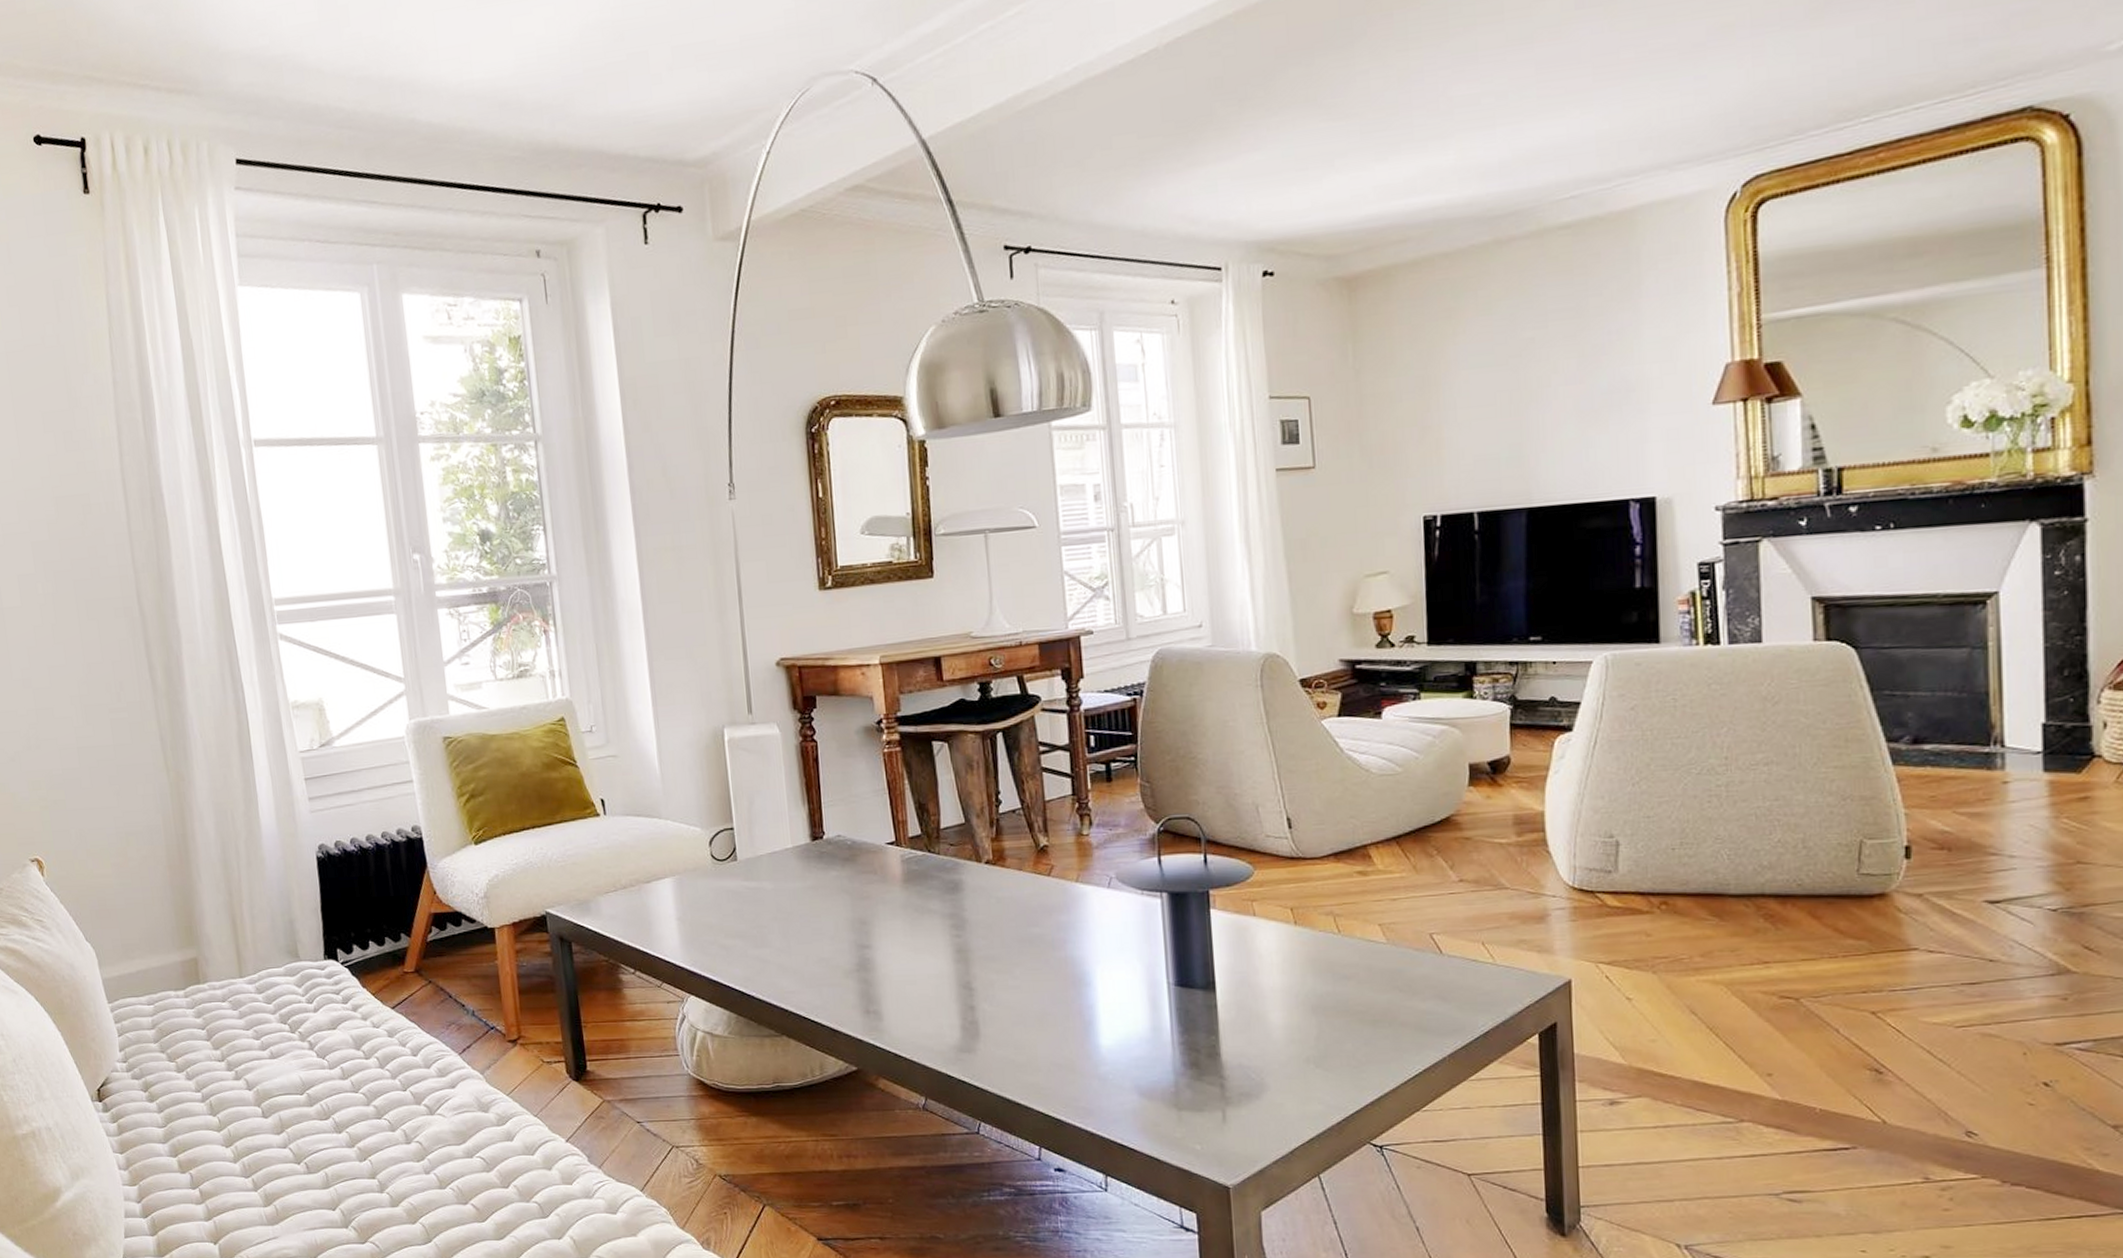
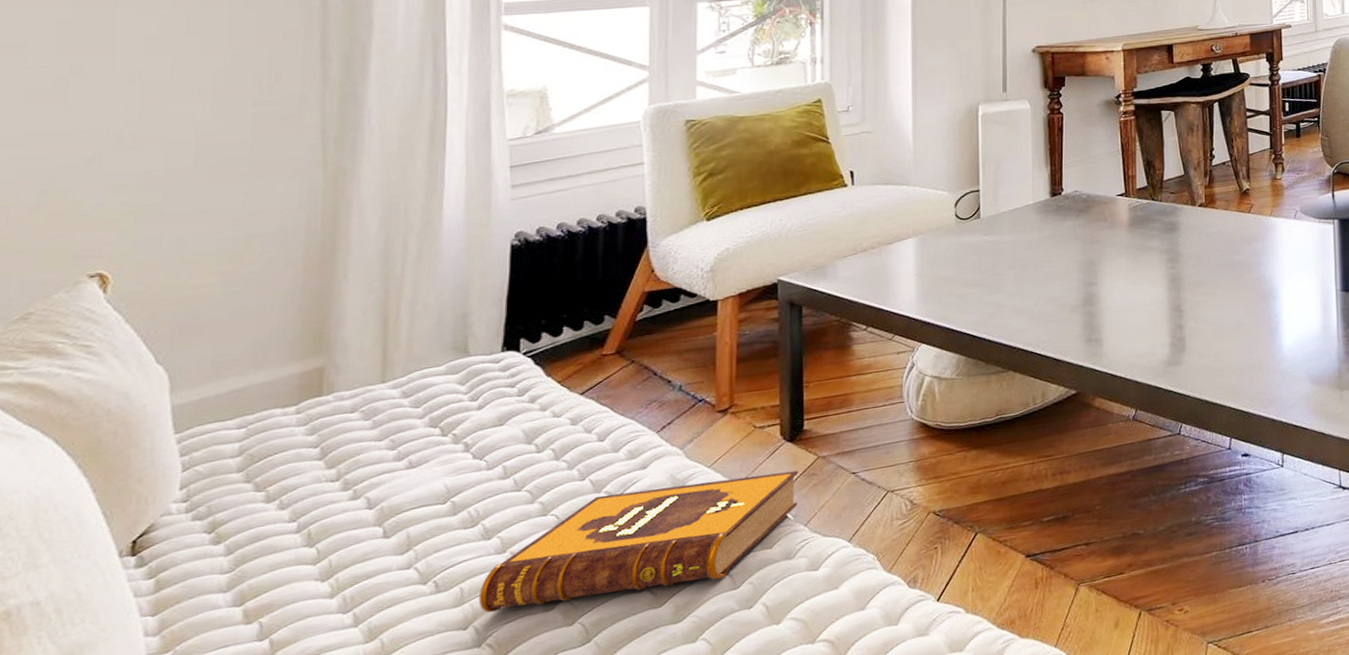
hardback book: none [339,1108,590,1206] -> present [478,470,799,613]

